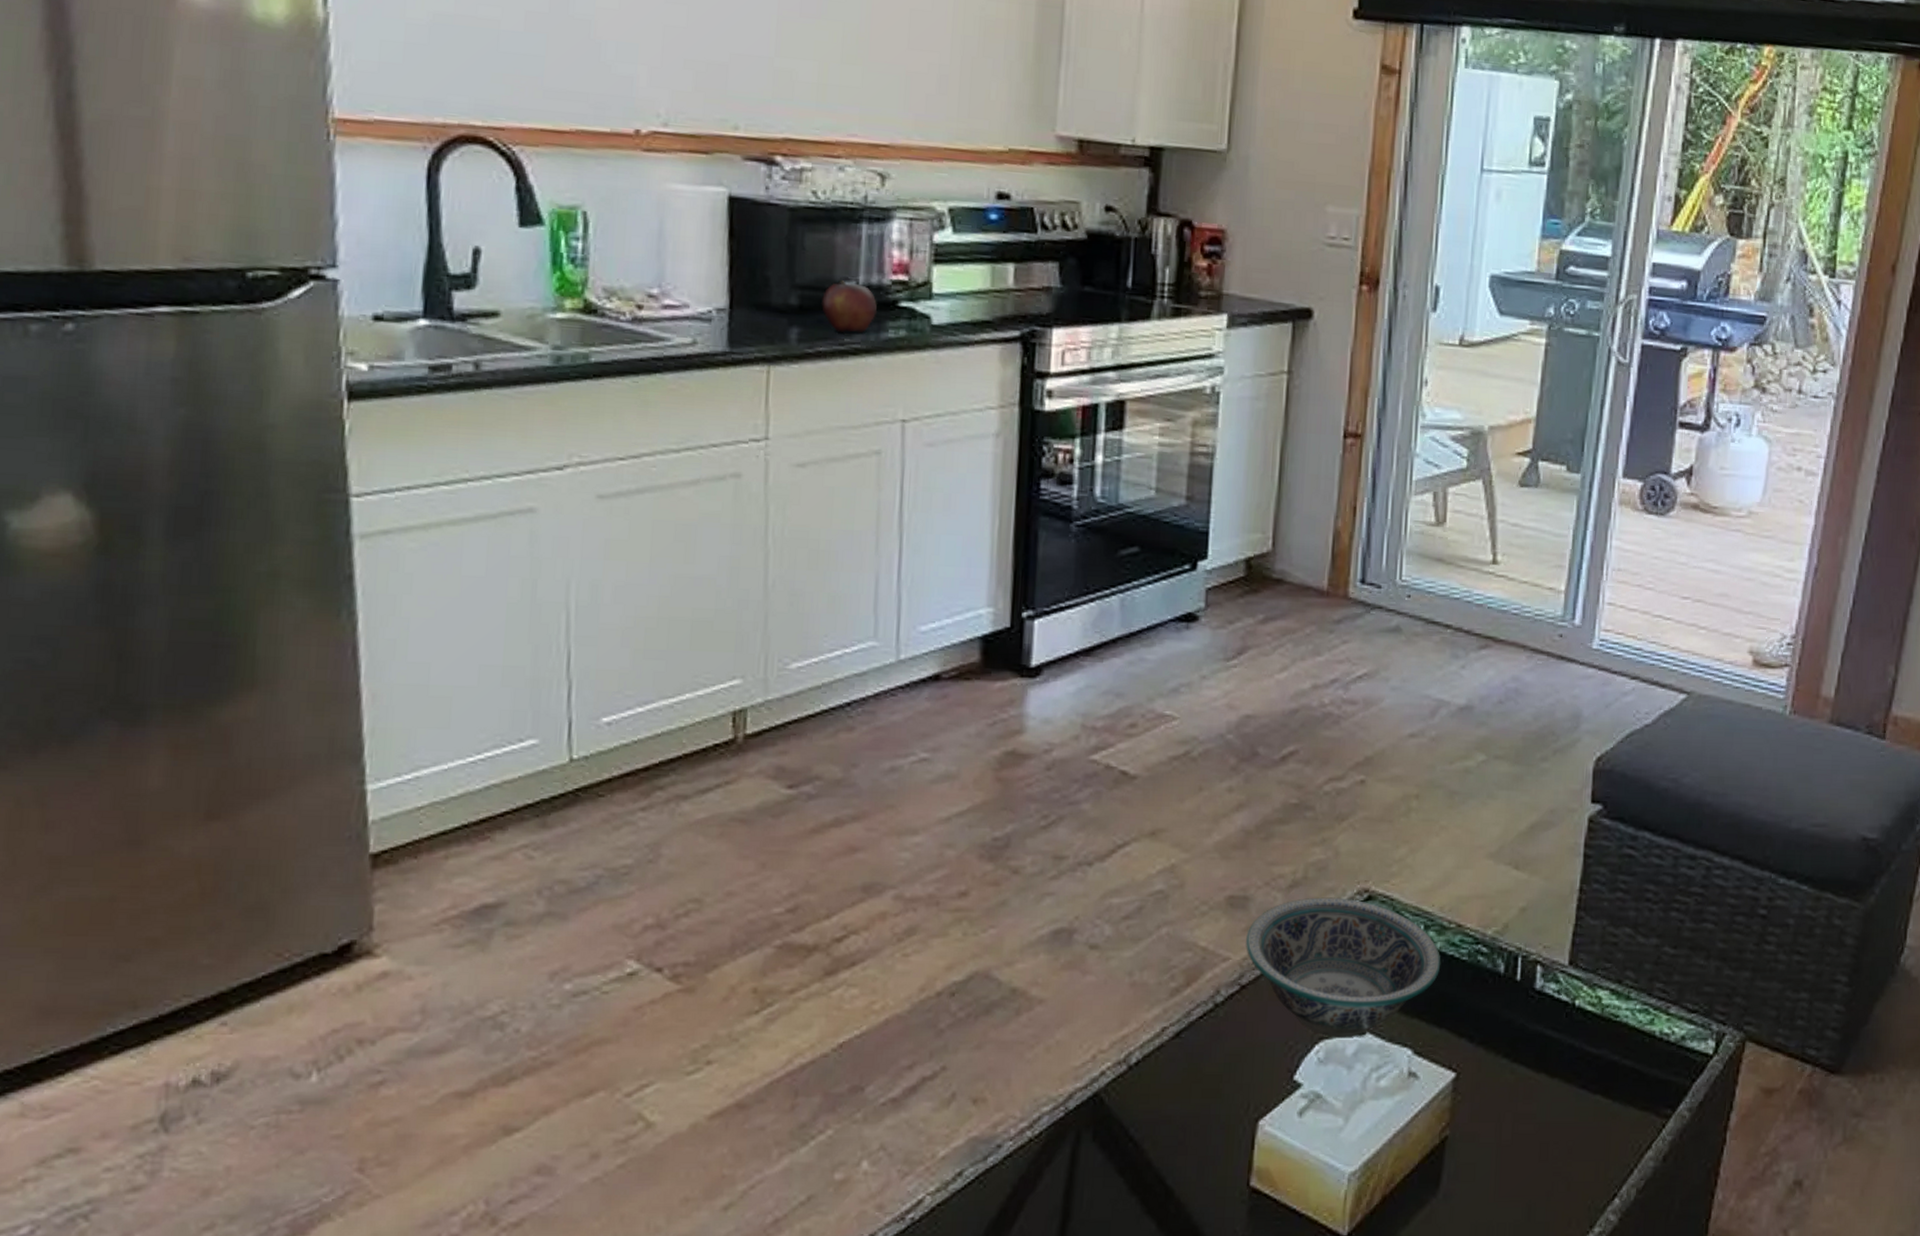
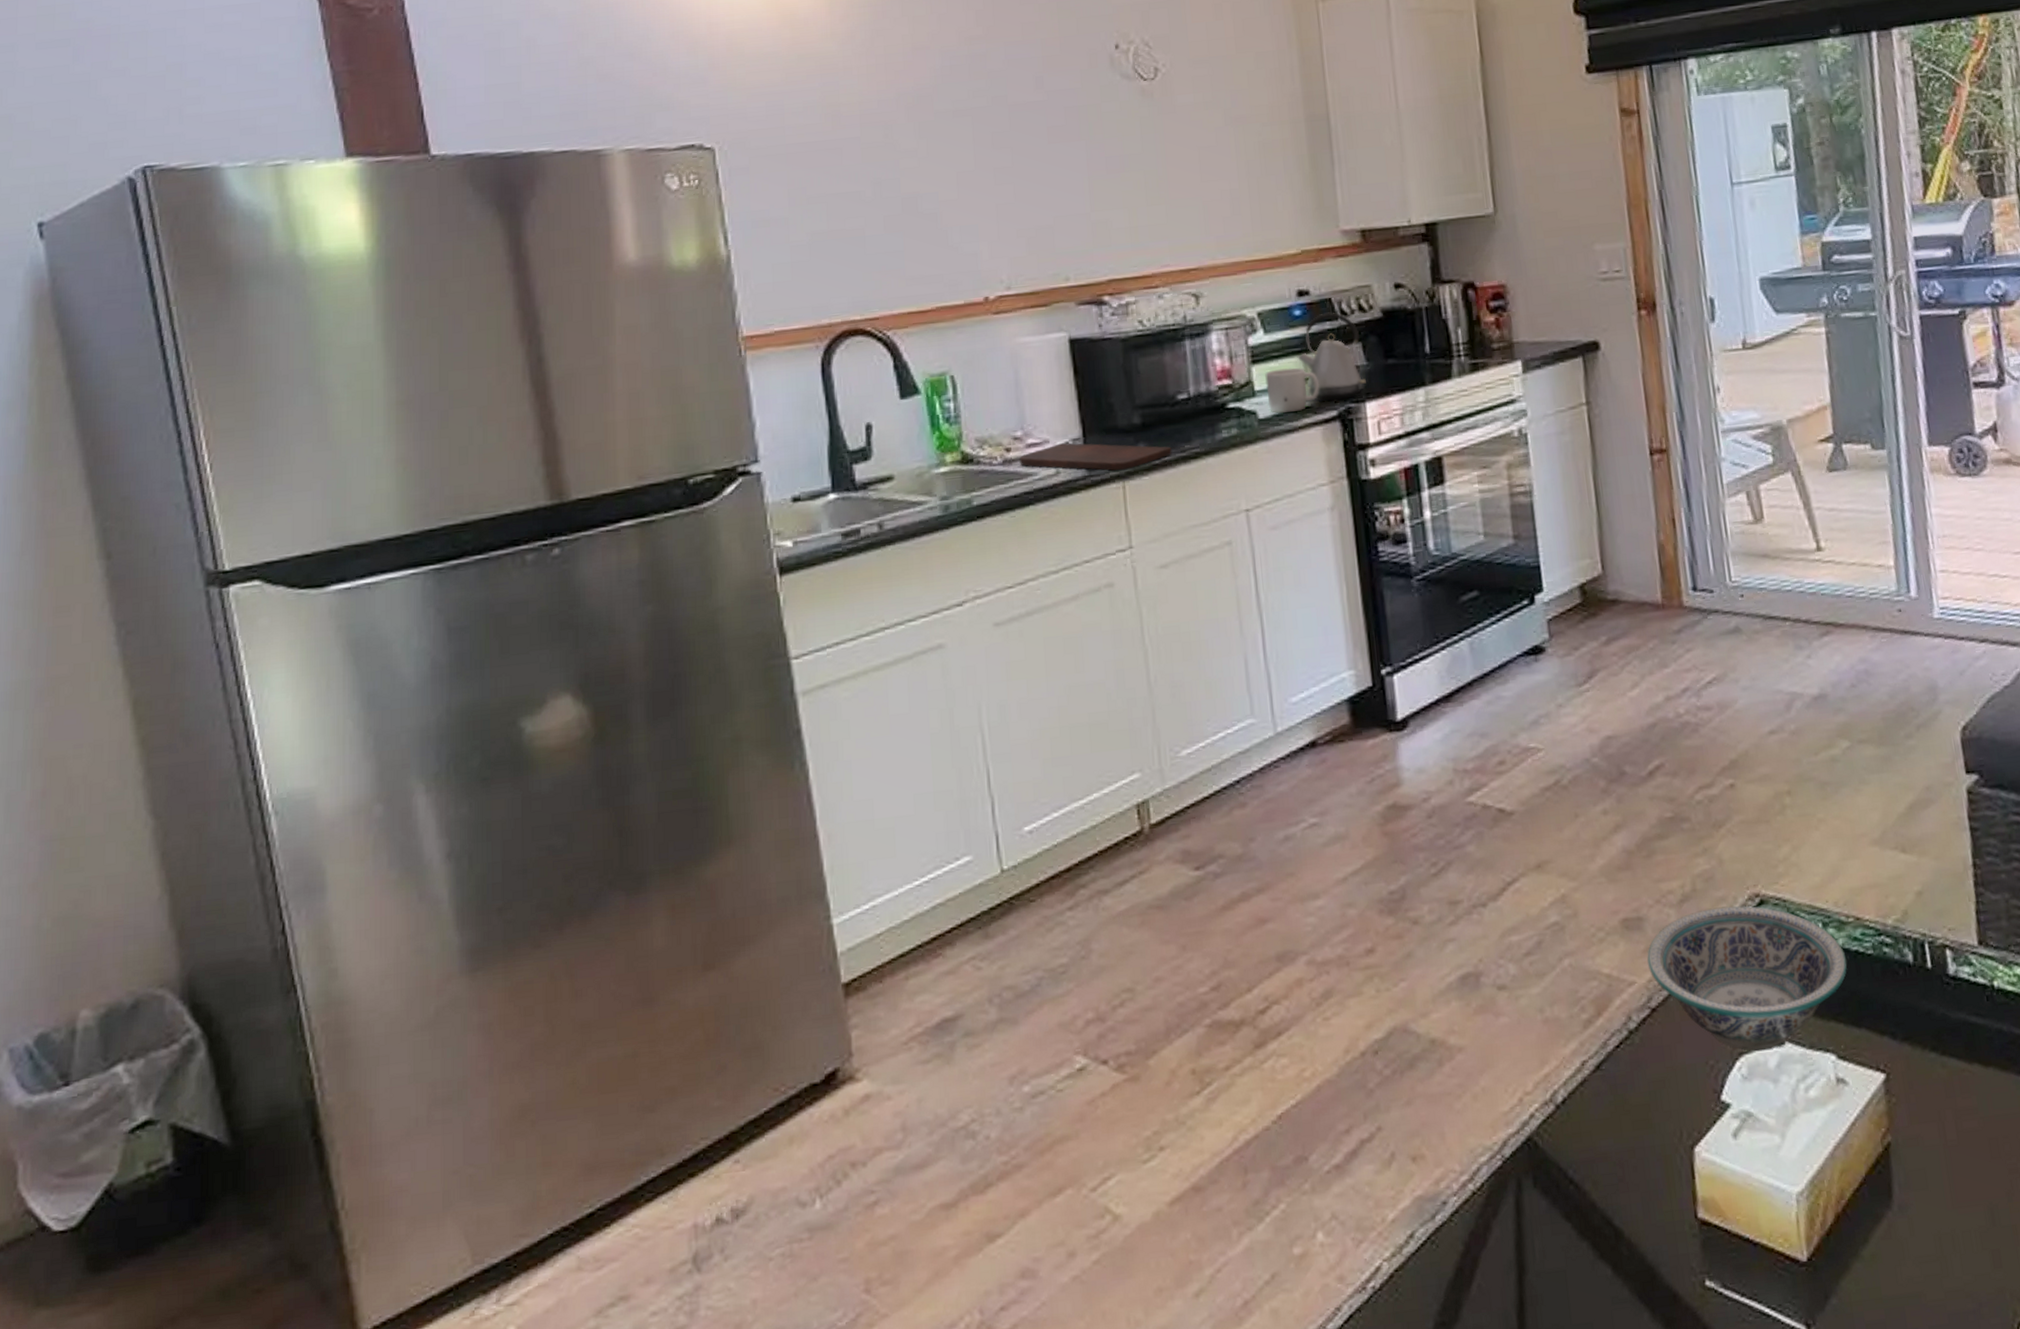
cutting board: none [651,311,829,353] -> present [1019,442,1172,471]
fruit: present [822,280,877,333] -> none [1160,394,1209,442]
mug: none [945,274,1006,325] -> present [1265,367,1320,414]
kettle: none [985,223,1058,321] -> present [1297,312,1366,401]

